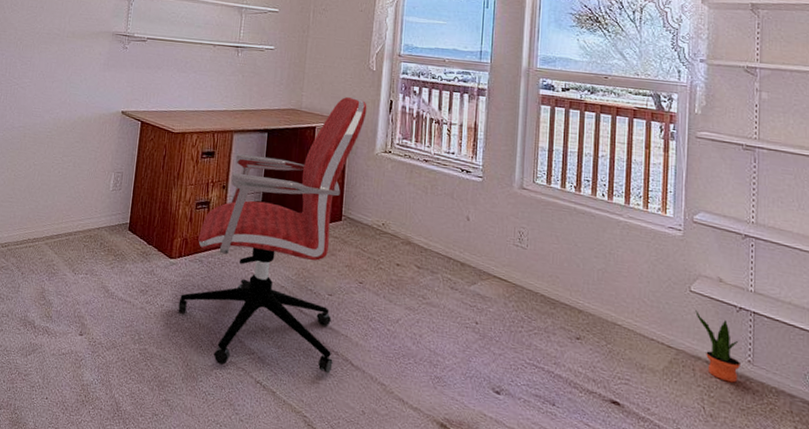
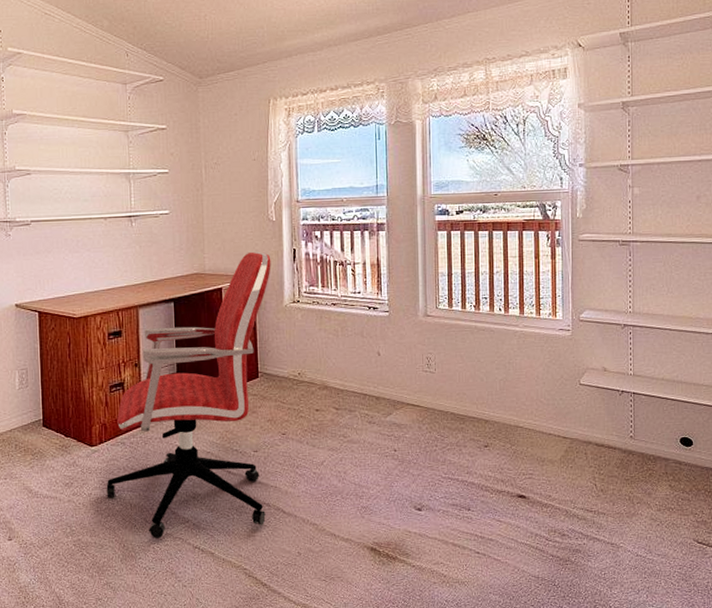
potted plant: present [695,309,740,383] -> none [585,399,624,459]

